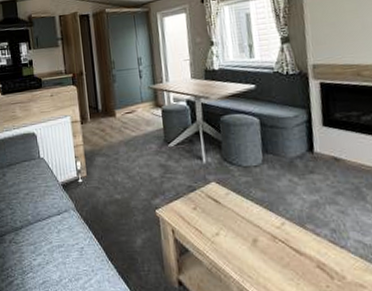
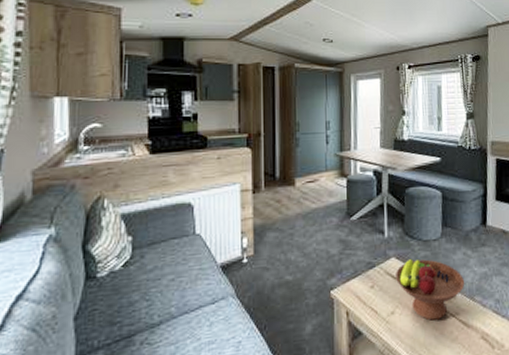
fruit bowl: none [217,184,294,245] -> present [396,258,465,321]

